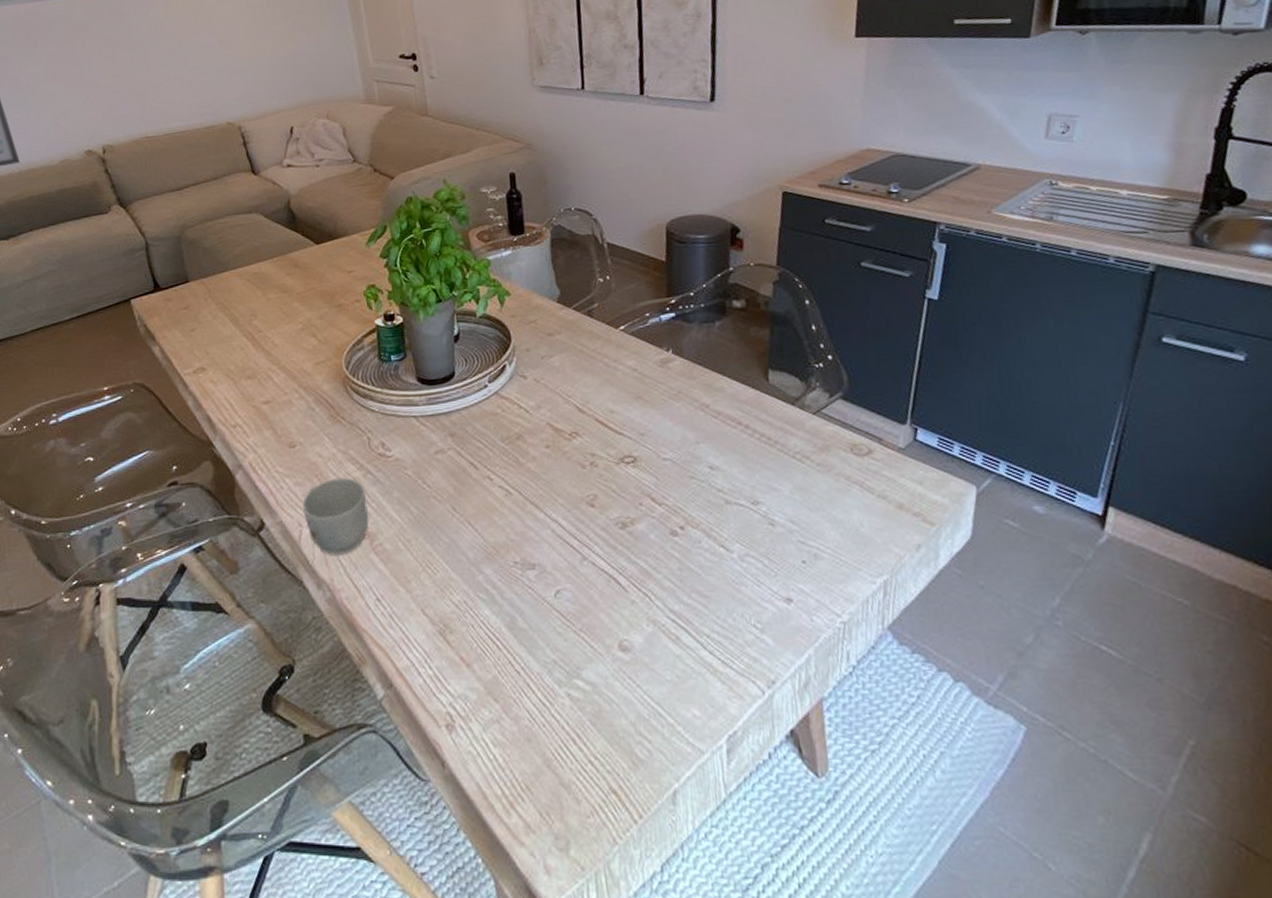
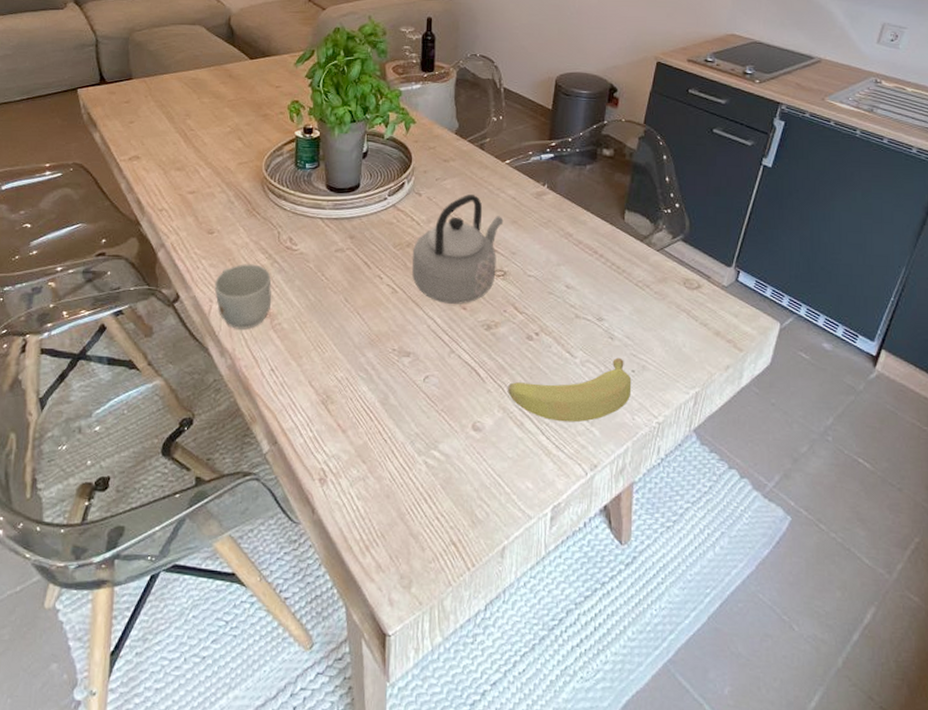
teapot: none [523,370,626,502] -> present [412,194,504,304]
banana: none [655,547,805,632] -> present [508,357,632,423]

